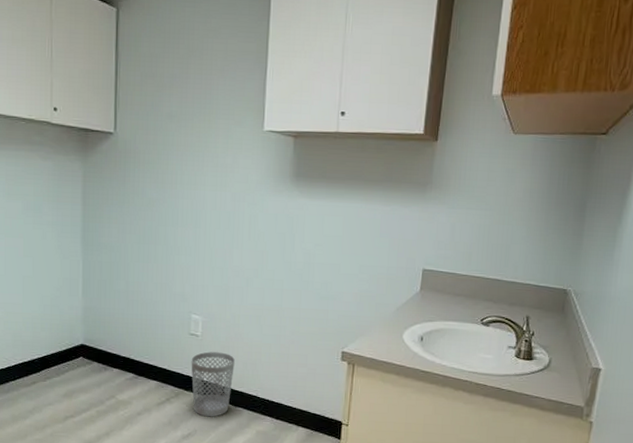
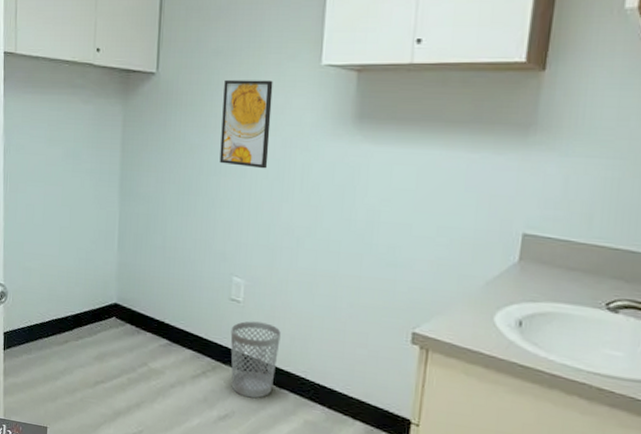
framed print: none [176,141,223,220] -> present [219,79,273,169]

